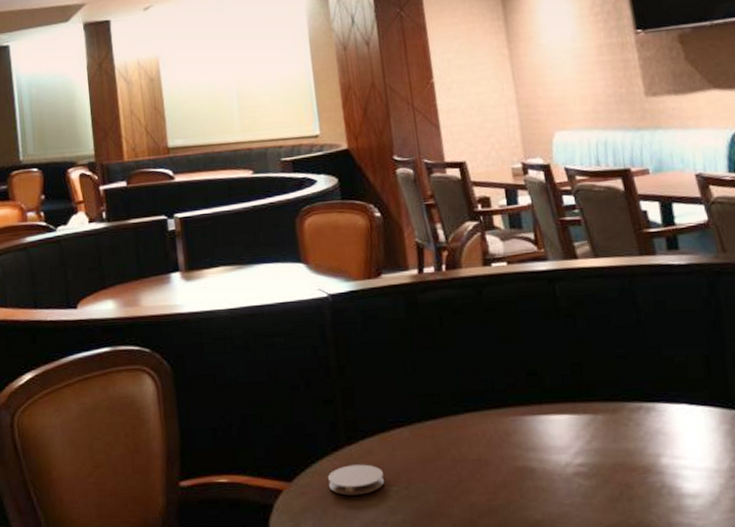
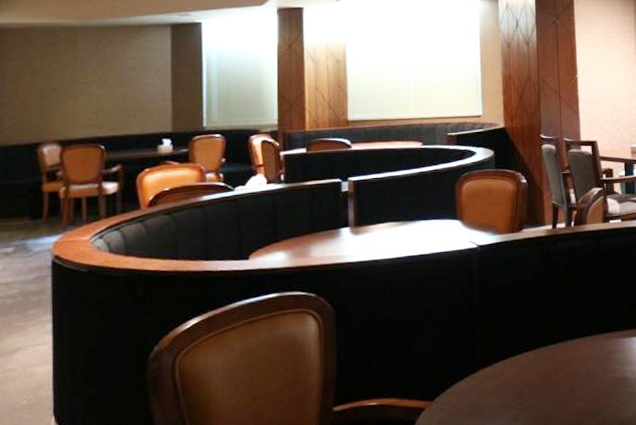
coaster: present [327,464,384,495] -> none [464,382,511,409]

